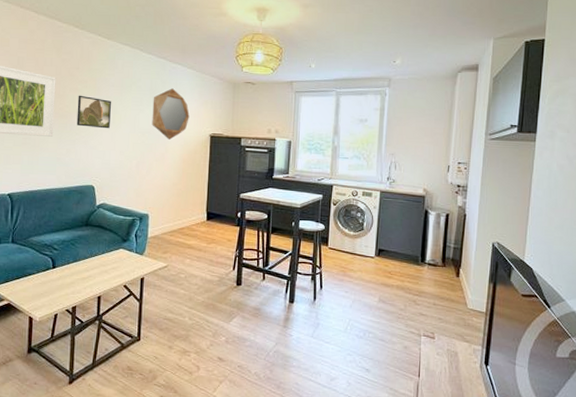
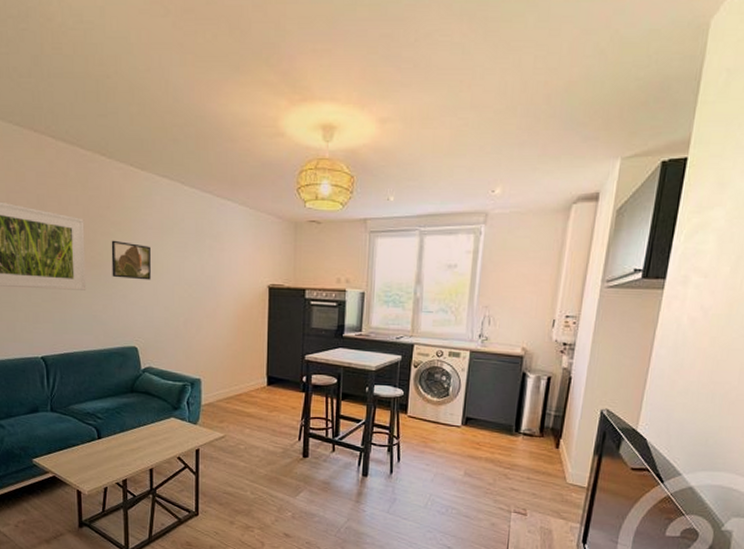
home mirror: present [152,88,190,139] -> none [199,230,243,292]

